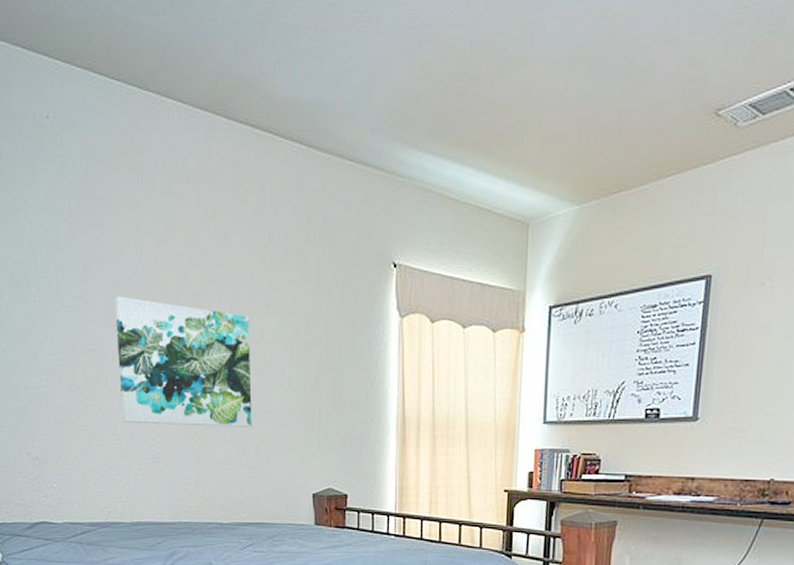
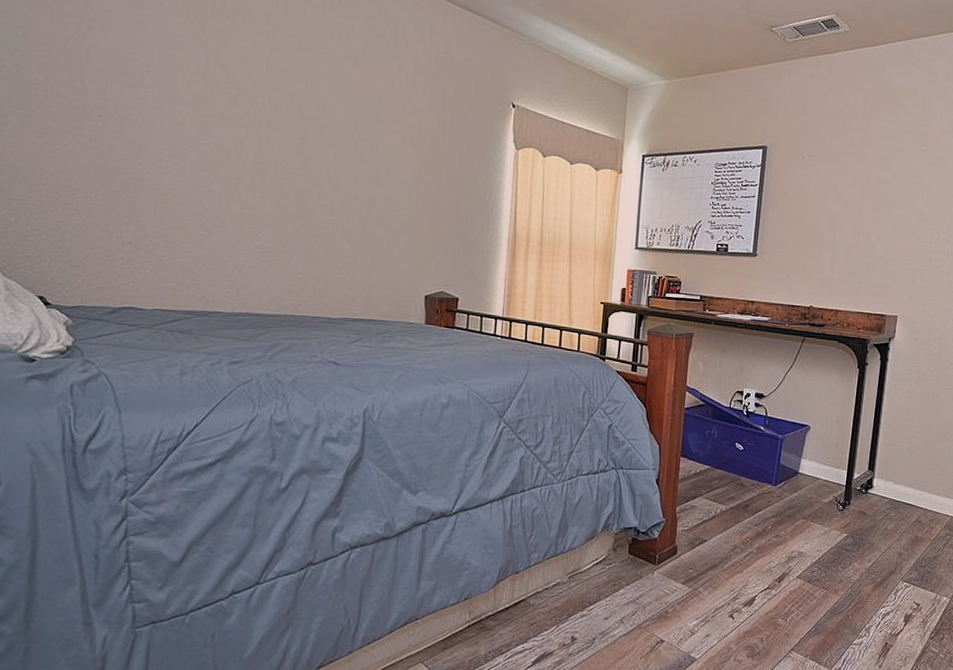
wall art: present [115,296,252,427] -> none [232,98,375,231]

